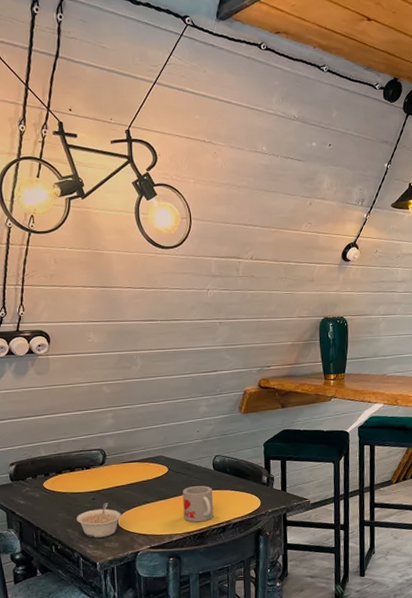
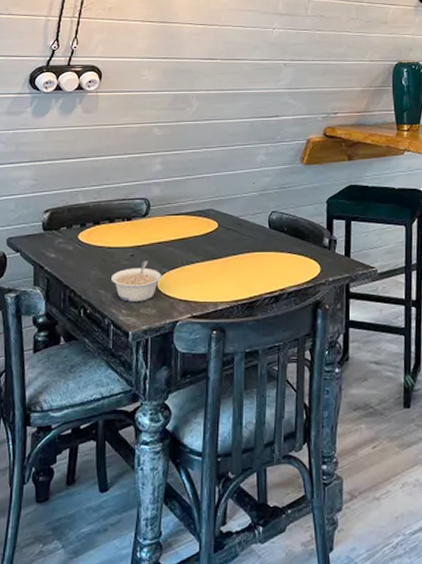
mug: present [182,486,214,522] -> none [232,246,266,289]

